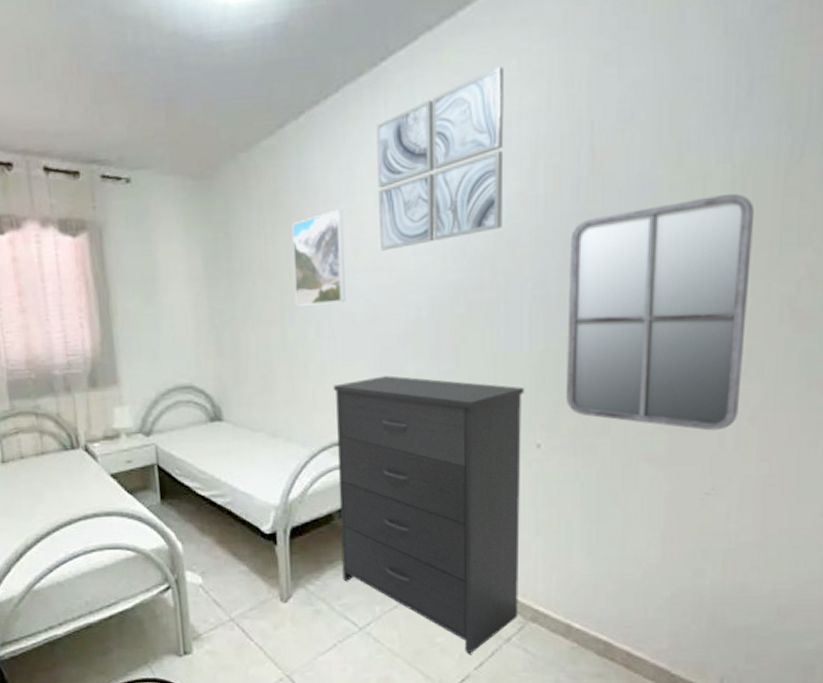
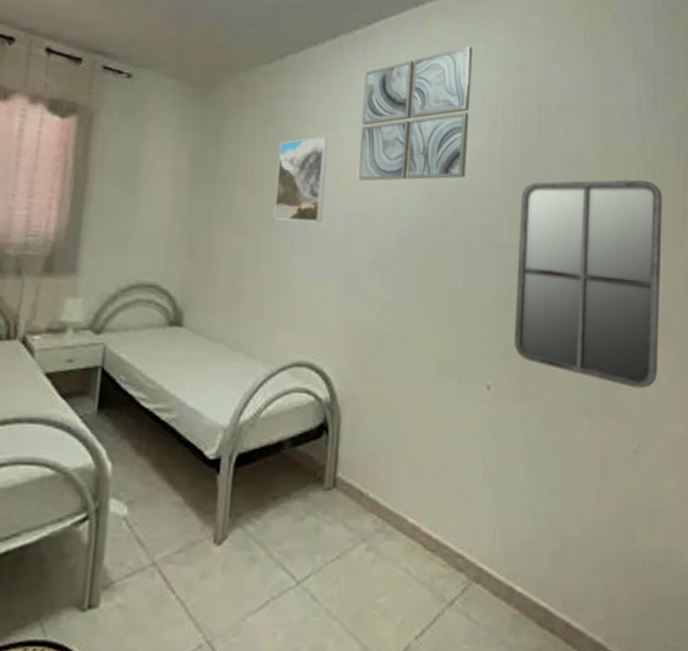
dresser: present [332,375,524,654] -> none [286,299,478,620]

